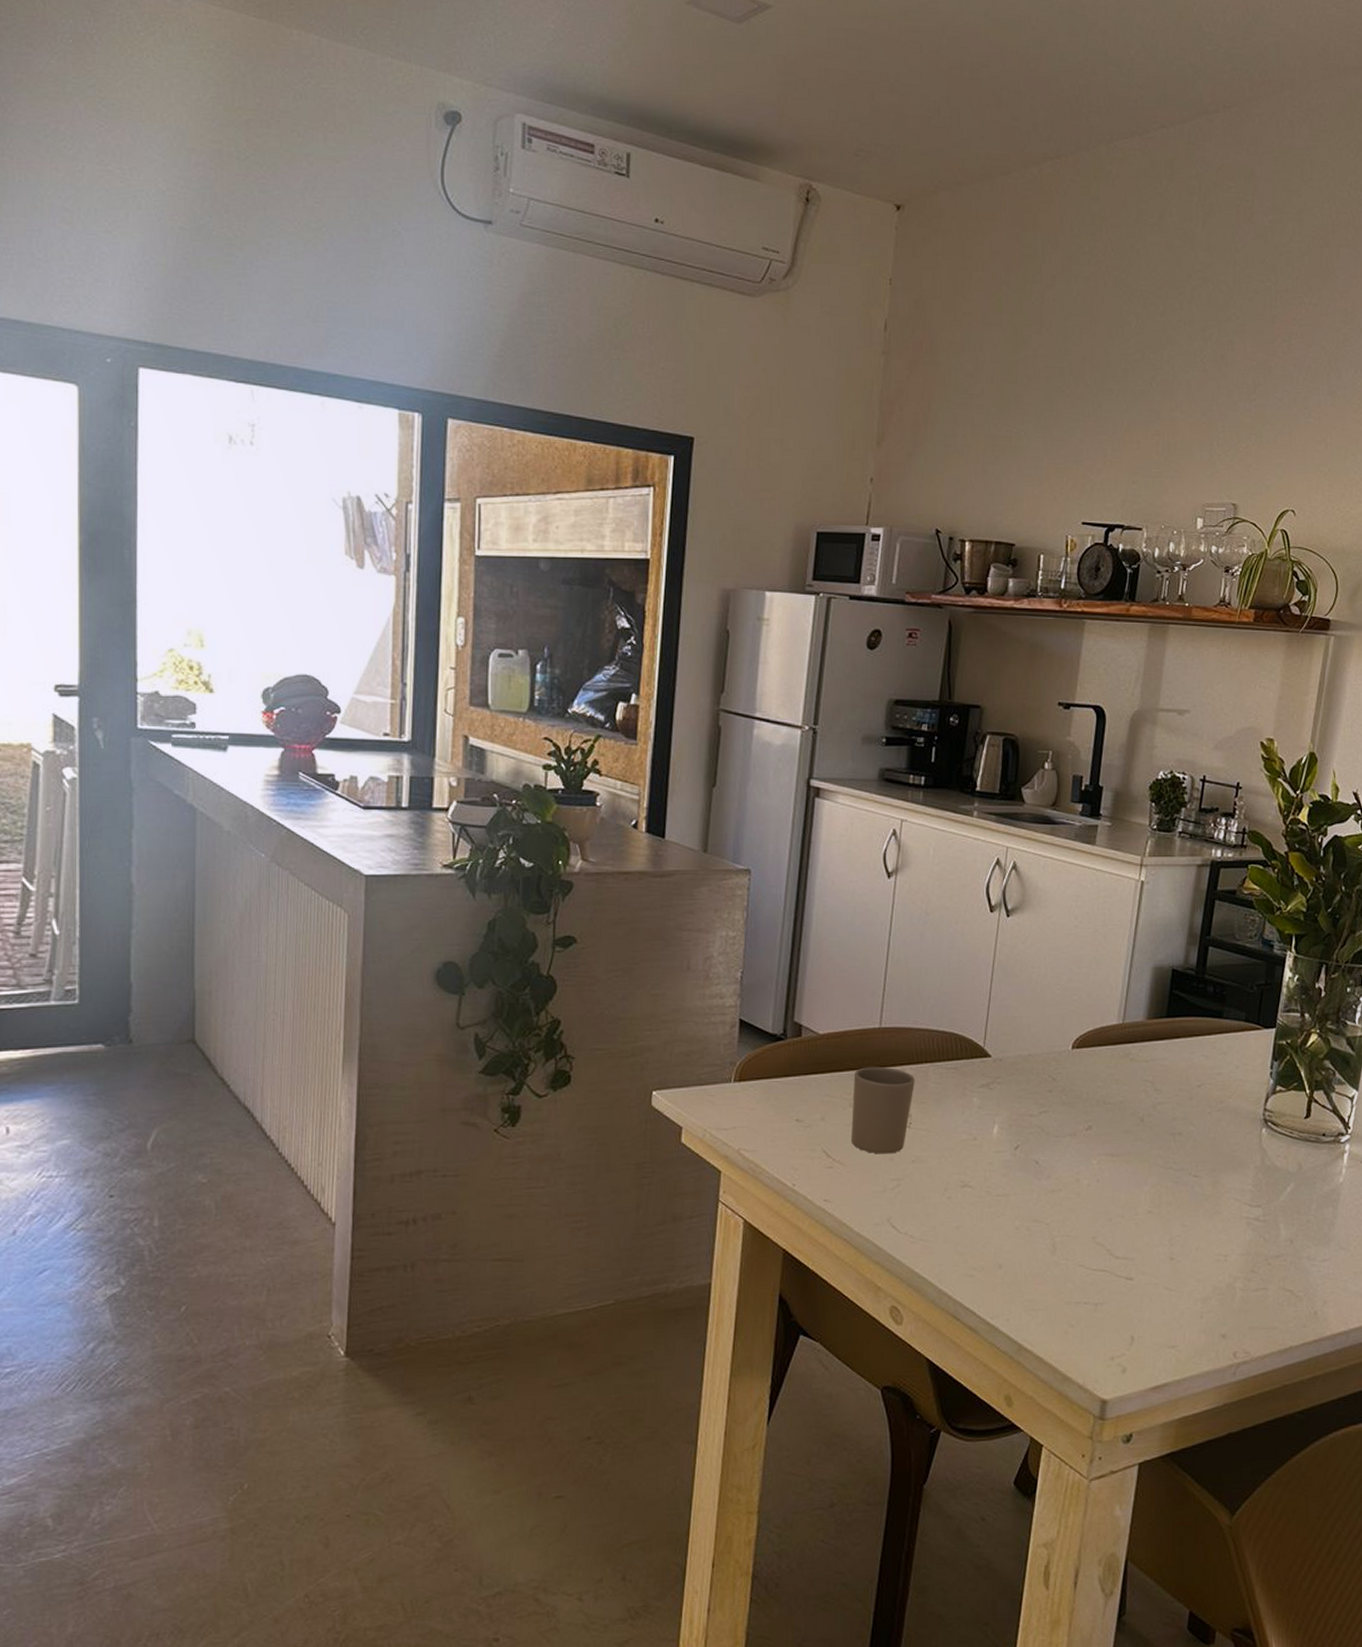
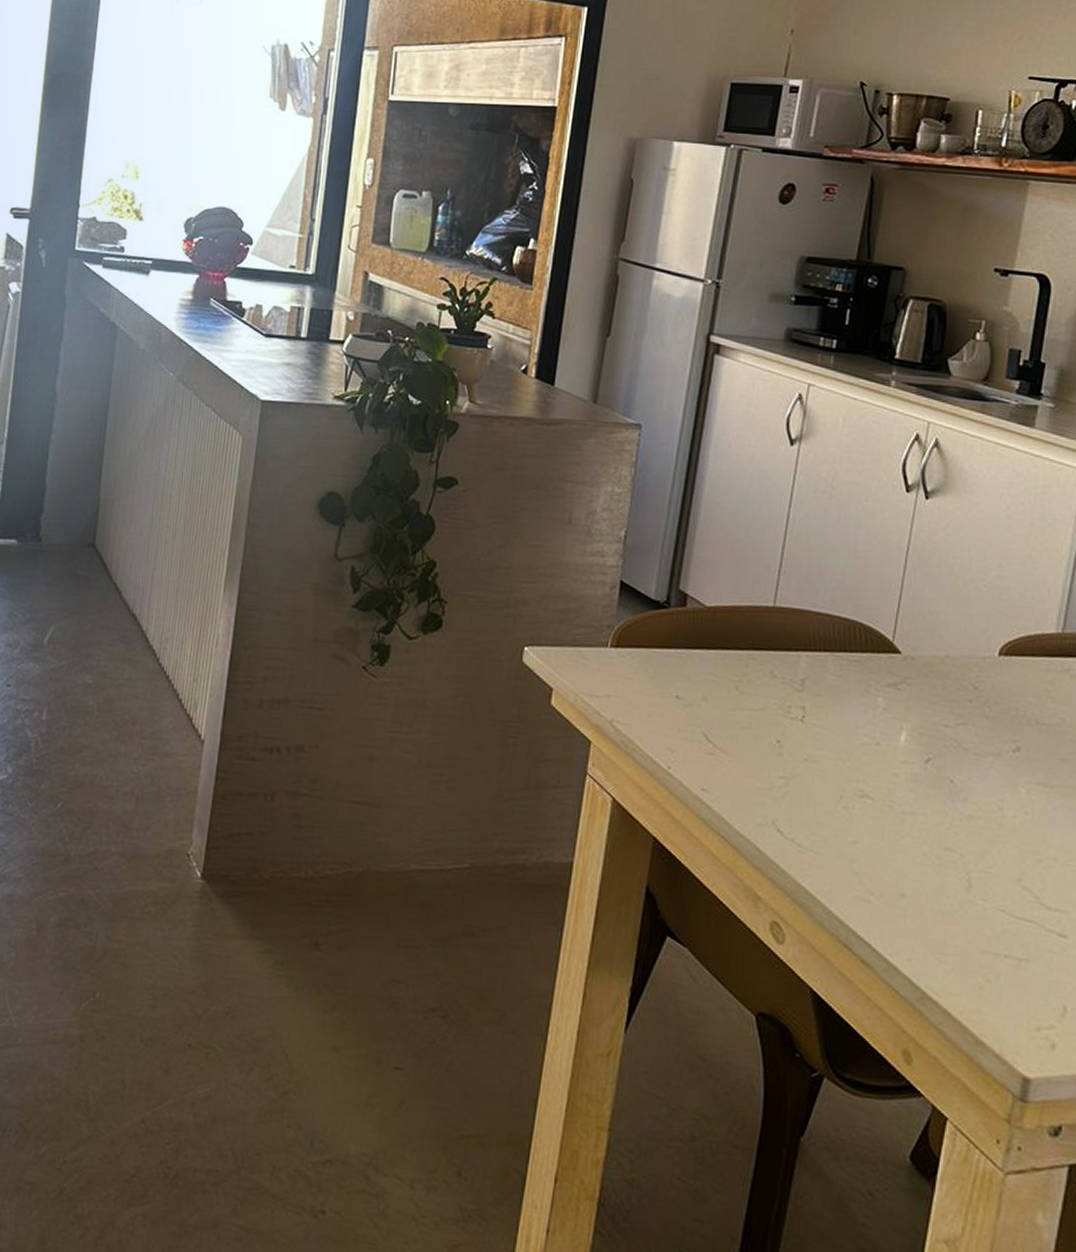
mug: present [850,1066,915,1154] -> none [735,647,811,748]

